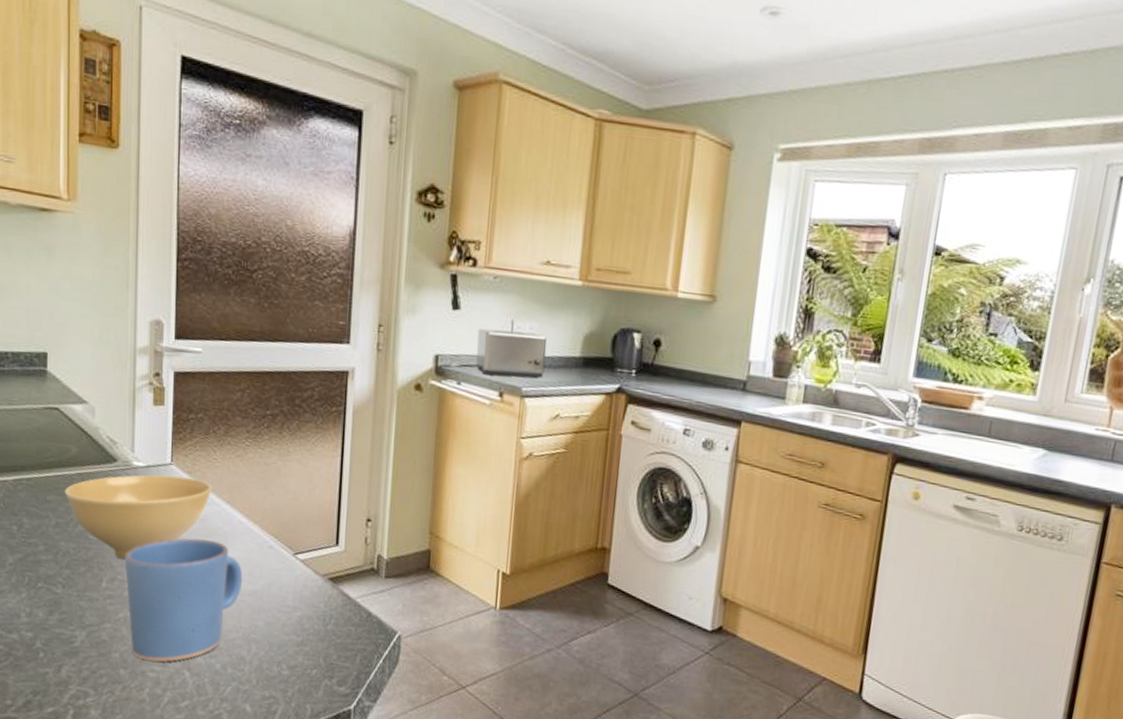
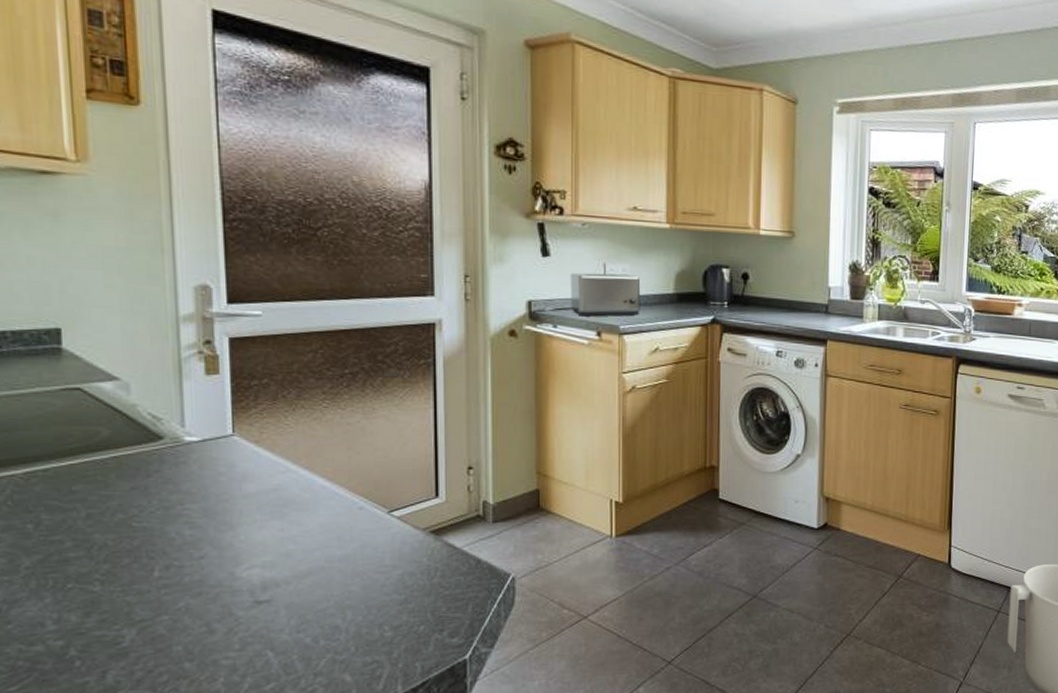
bowl: present [64,474,213,559] -> none [95,446,286,543]
mug: present [124,538,243,662] -> none [180,510,331,648]

